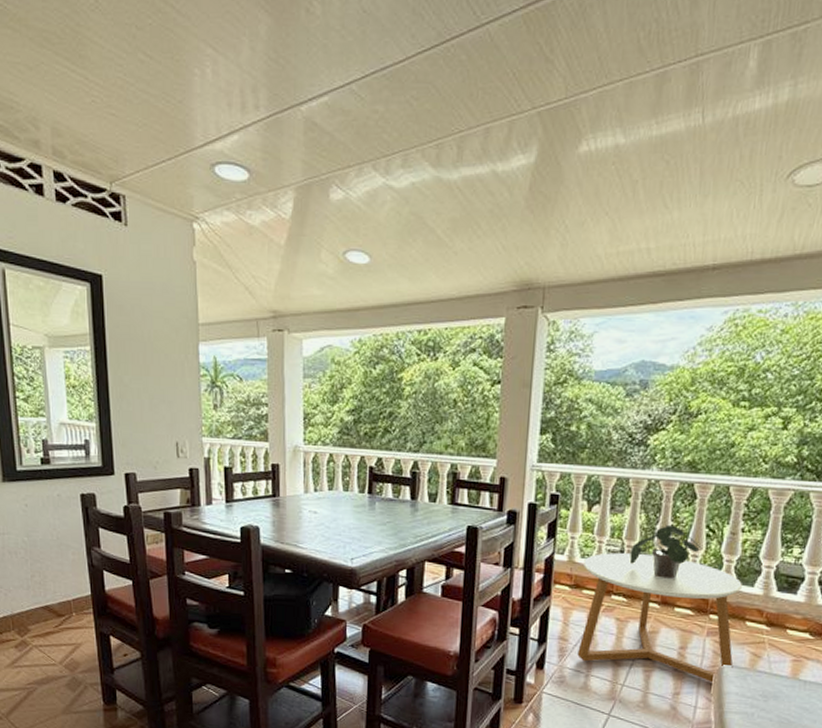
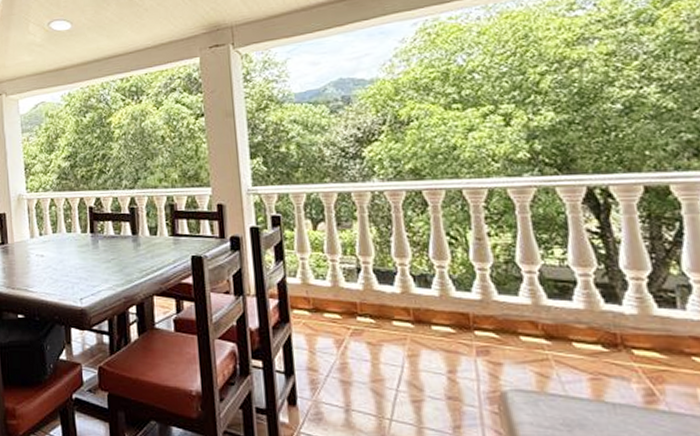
coffee table: present [577,552,742,685] -> none [318,269,518,414]
potted plant: present [629,524,703,579] -> none [367,235,448,294]

